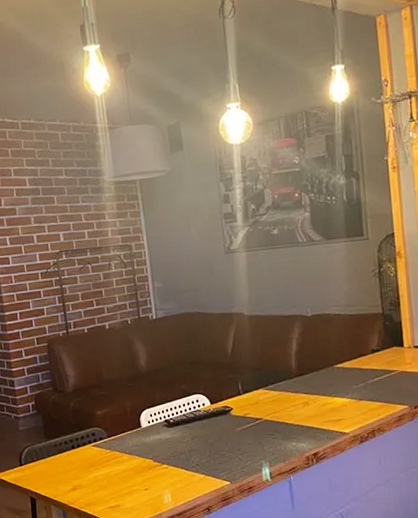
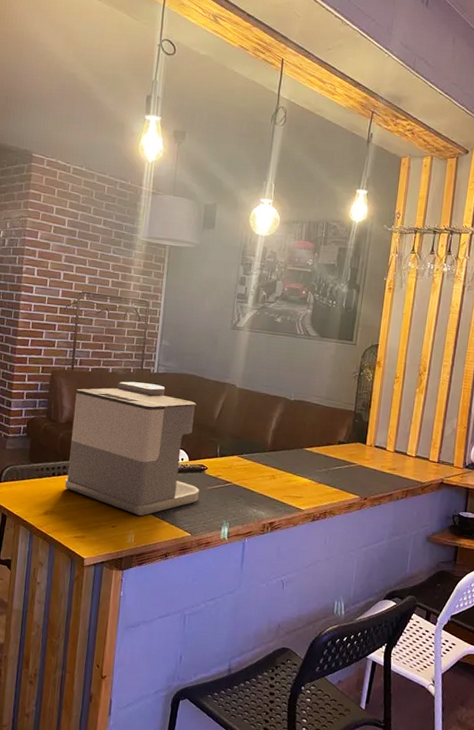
coffee maker: none [76,330,230,473] -> present [64,381,199,516]

